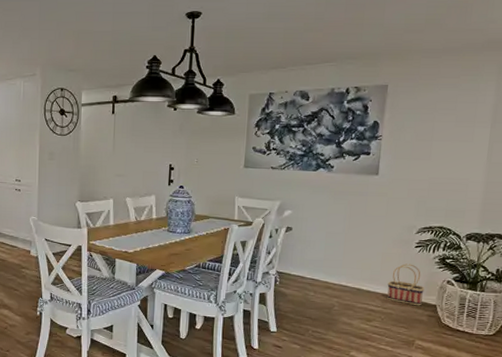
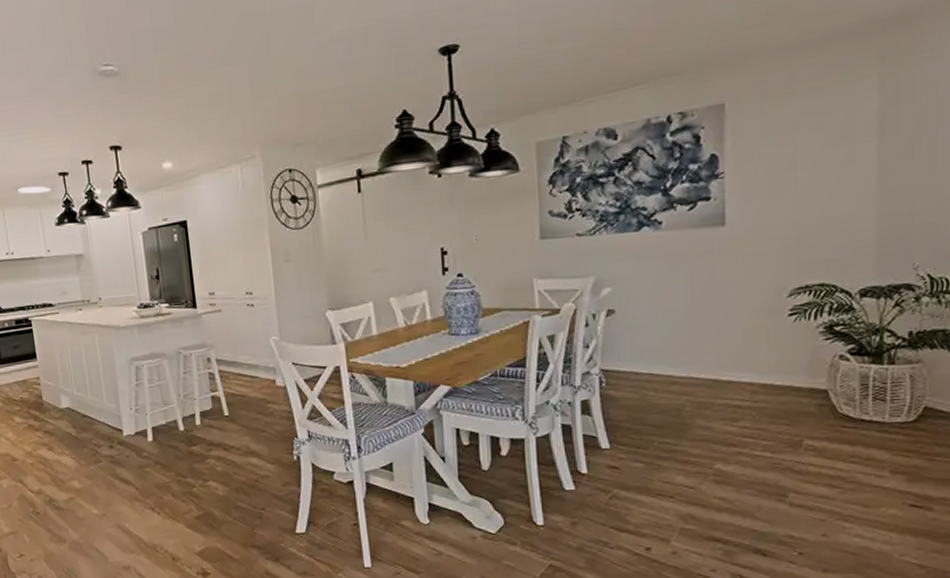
basket: present [387,264,425,306] -> none [755,338,808,394]

